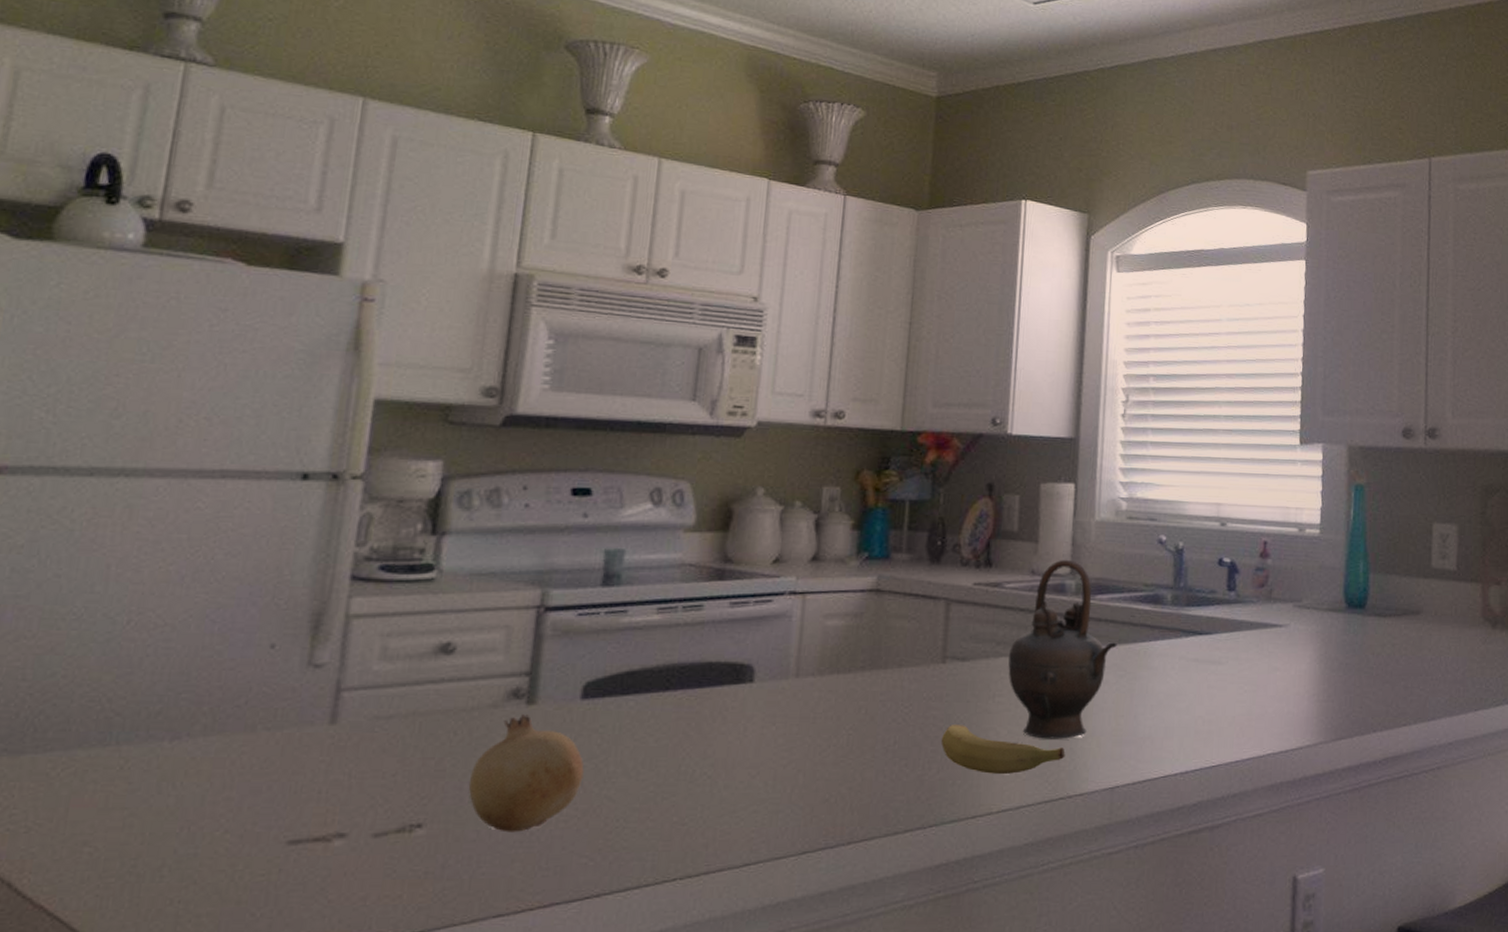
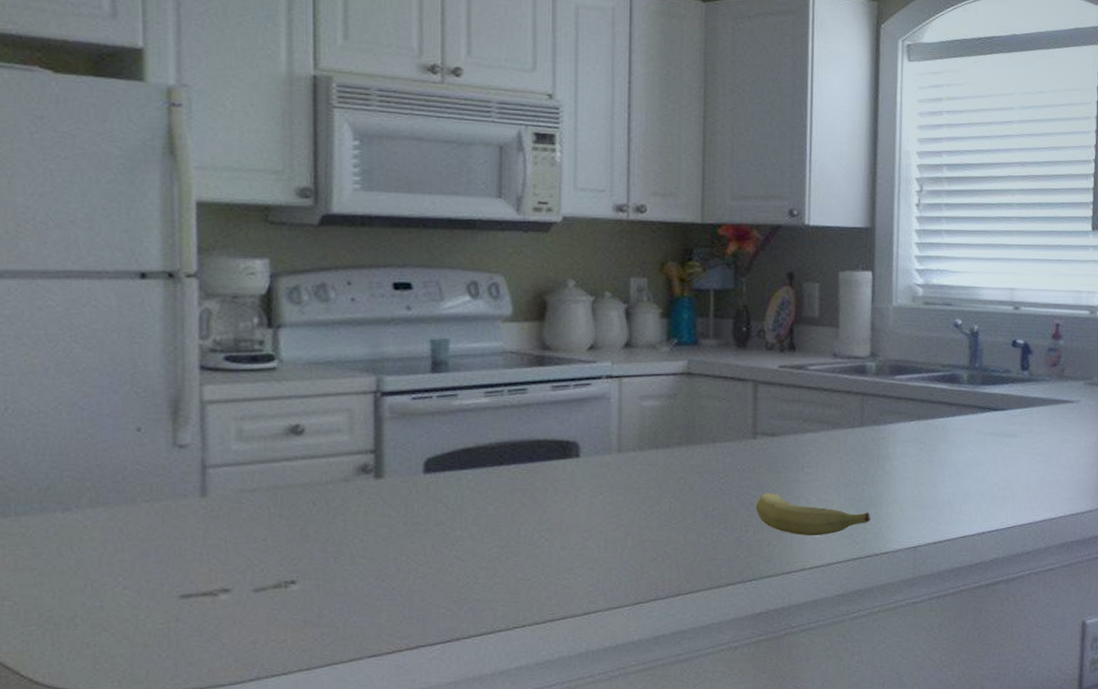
fruit: present [468,714,584,833] -> none [332,487,433,588]
teapot: present [1008,559,1117,739] -> none [815,342,917,505]

